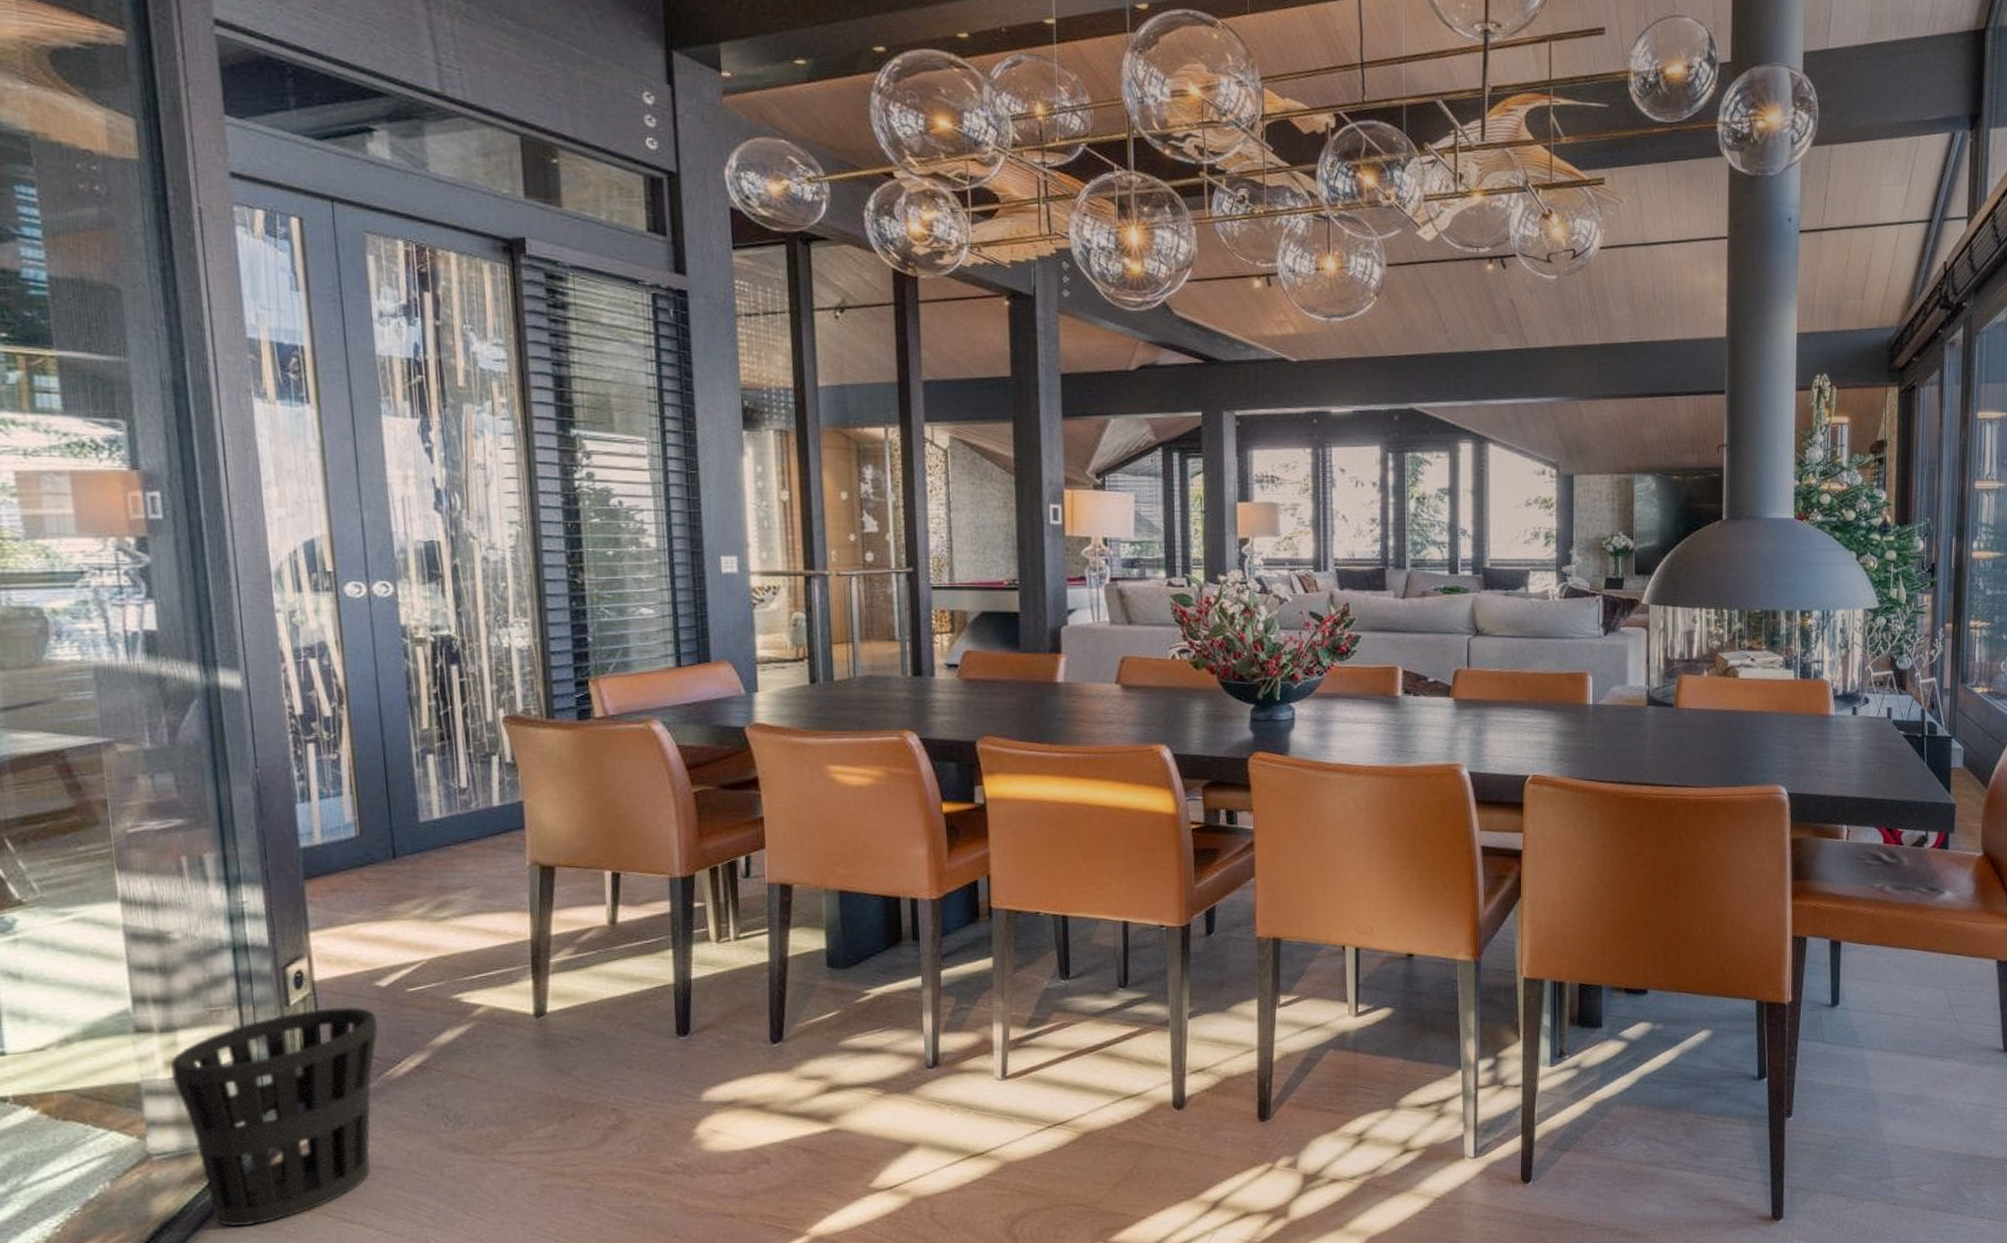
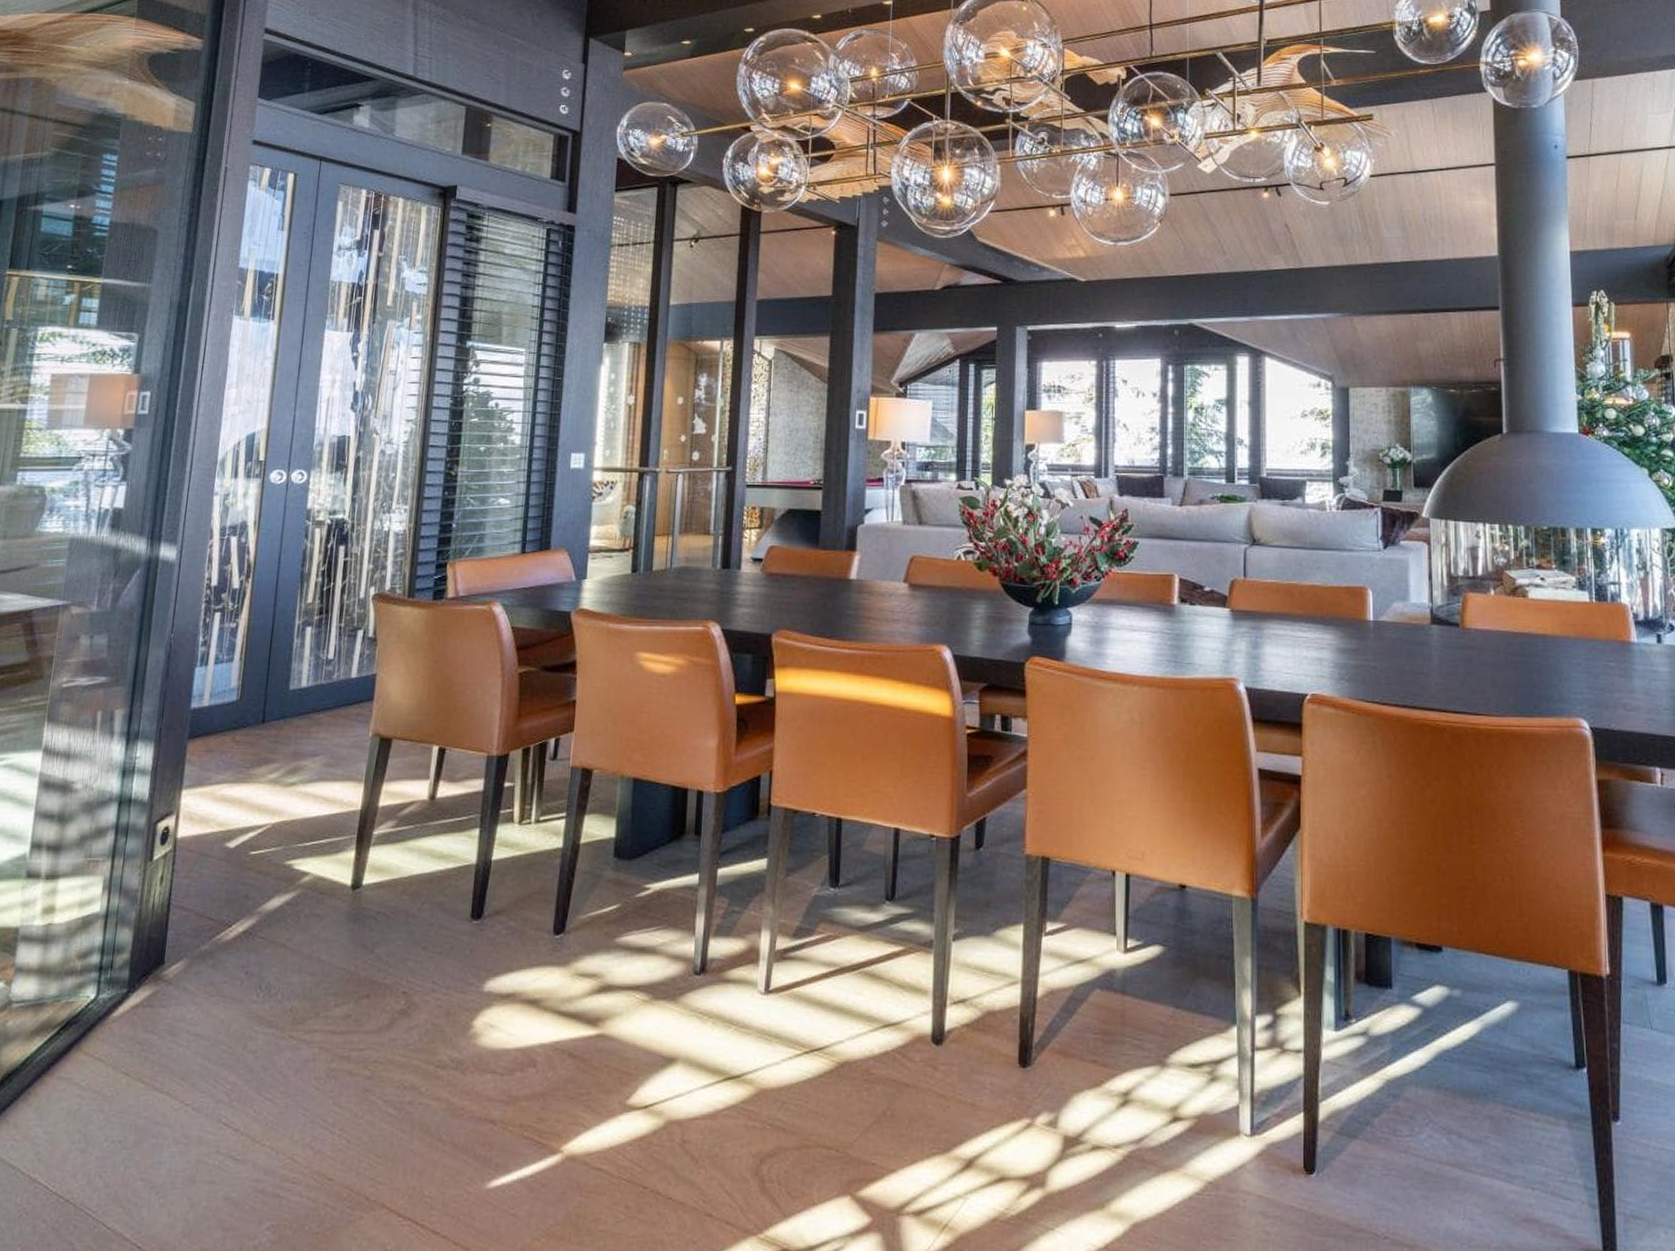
wastebasket: present [169,1007,378,1226] -> none [45,865,221,1084]

